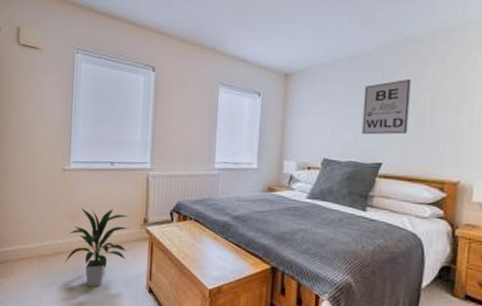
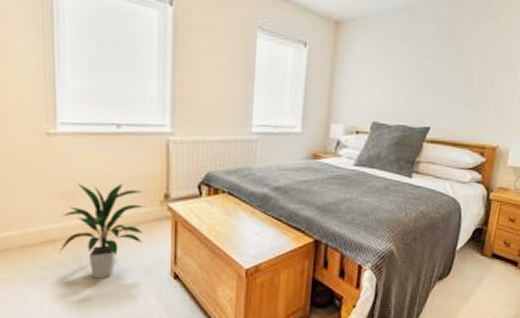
wall art: present [361,79,411,135] -> none [412,37,465,97]

